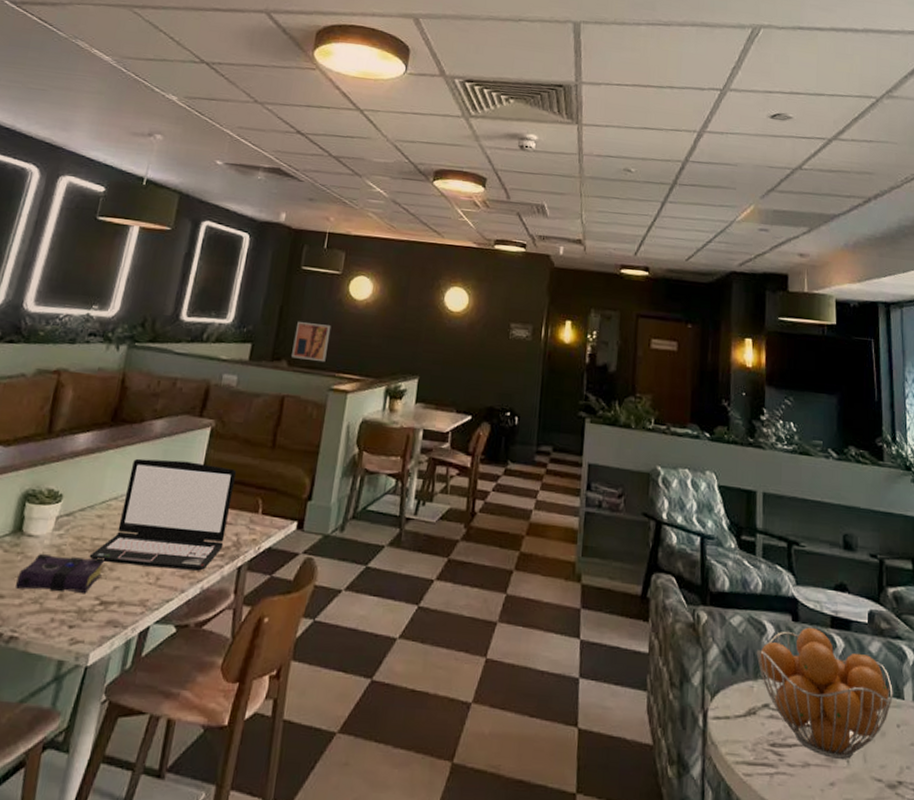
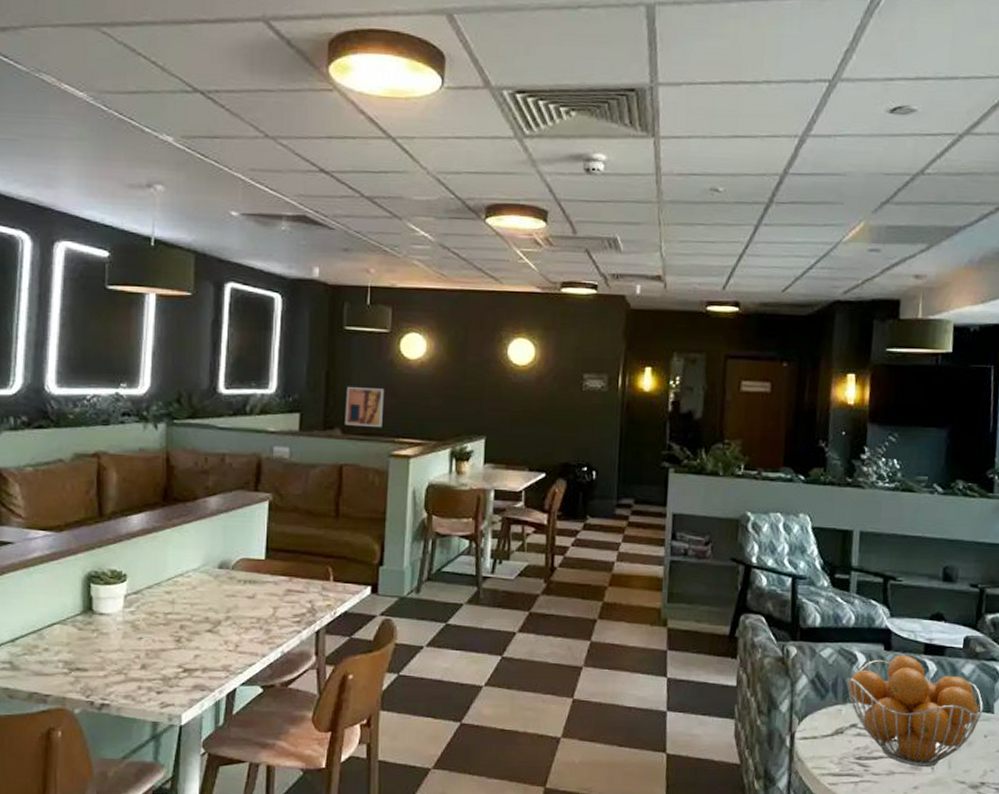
book: present [16,553,106,593] -> none [97,629,182,663]
laptop: present [89,458,237,571] -> none [164,535,302,637]

